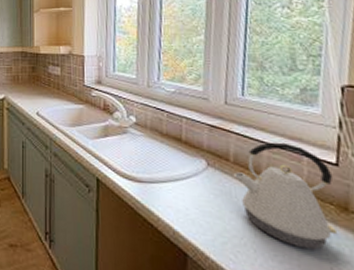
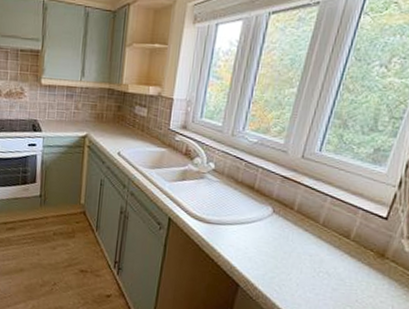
kettle: present [233,142,338,250] -> none [294,195,381,286]

